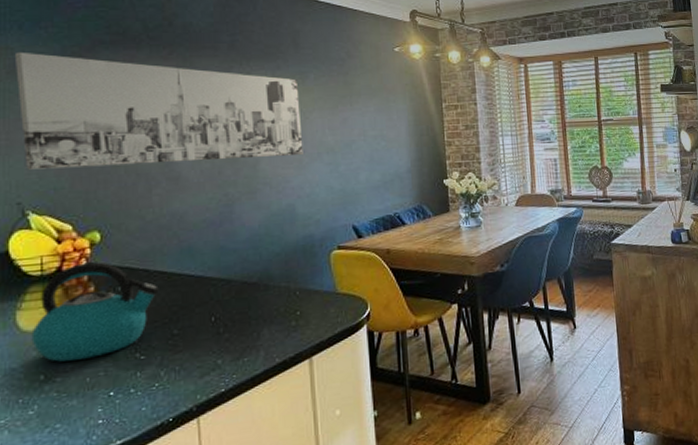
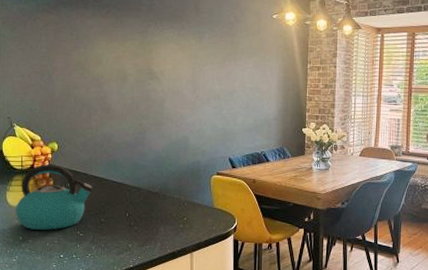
wall art: present [14,51,303,170] -> none [7,7,197,99]

